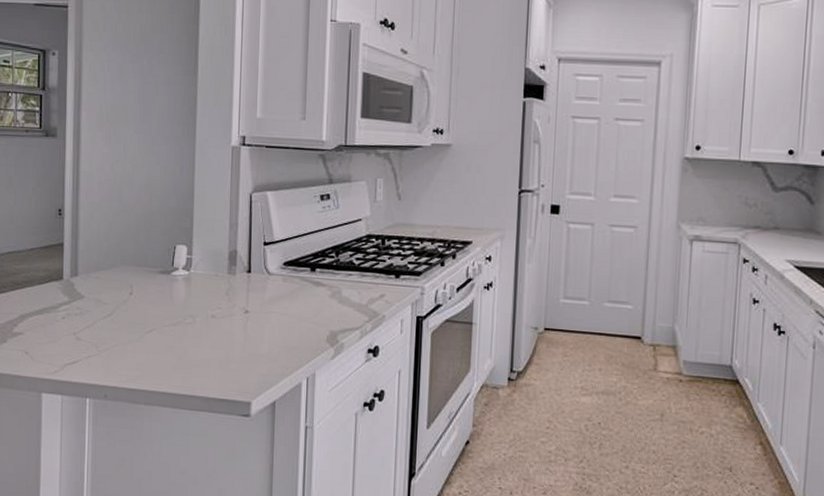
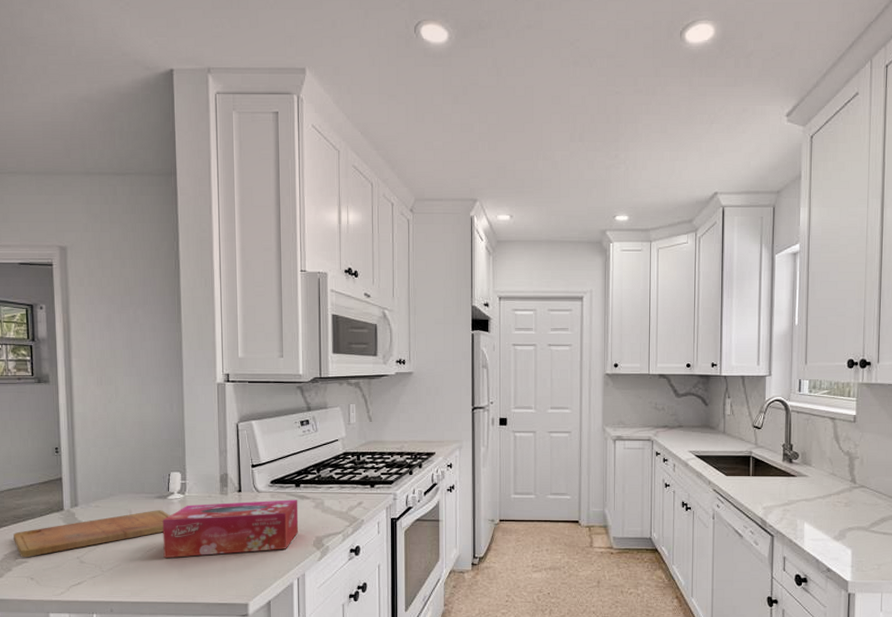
cutting board: none [11,286,173,329] -> present [13,510,170,557]
tissue box: none [163,283,313,343] -> present [162,499,299,558]

